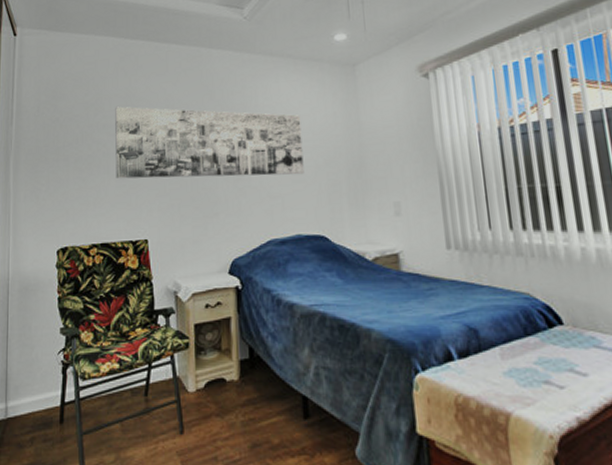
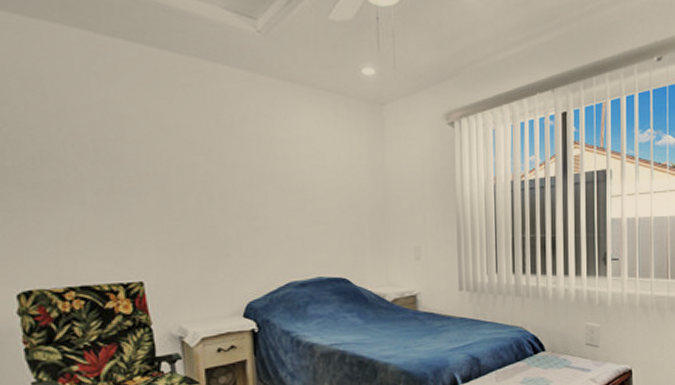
wall art: present [115,106,304,179] -> none [87,122,327,217]

